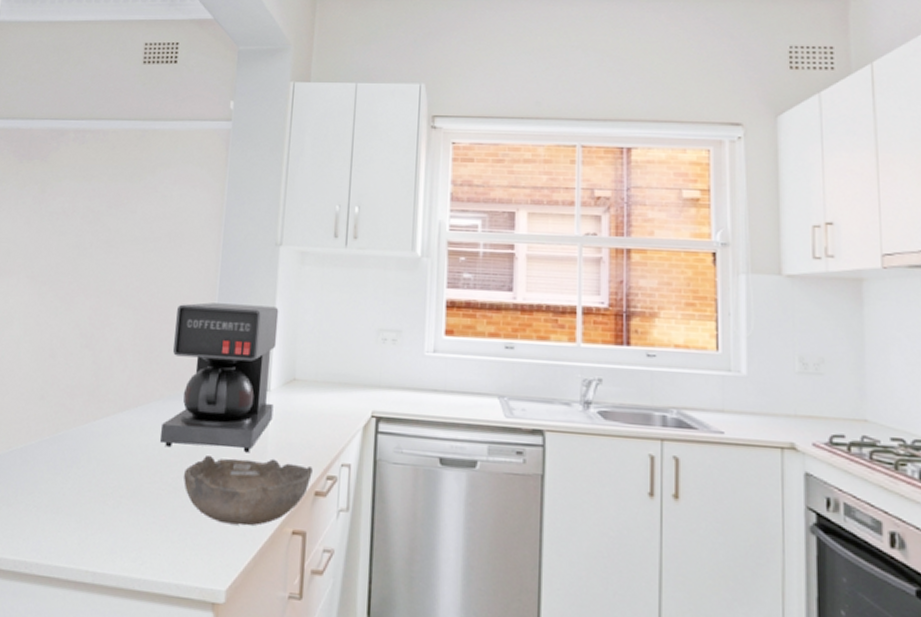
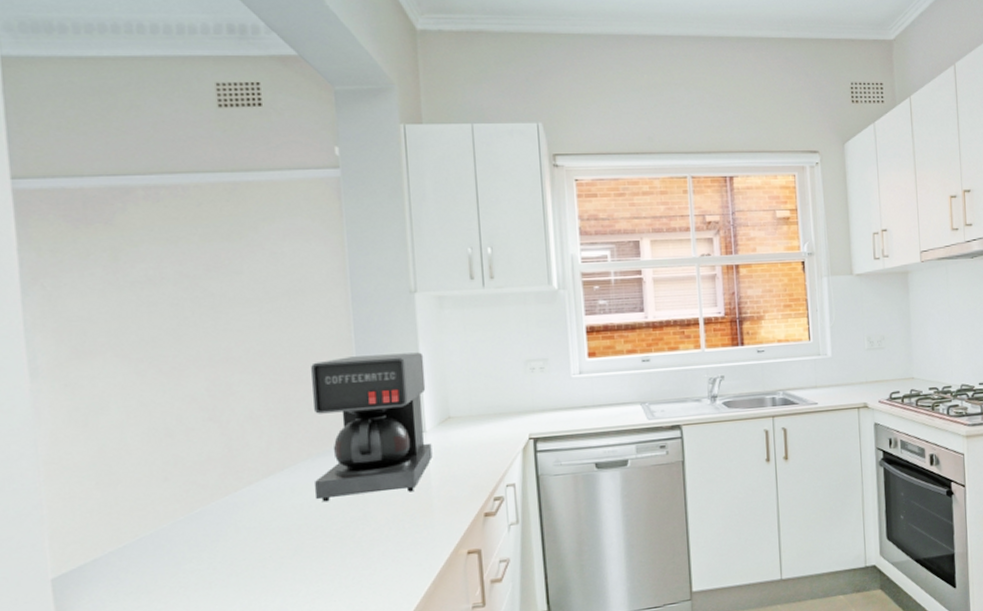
bowl: present [184,454,313,526] -> none [348,492,480,560]

